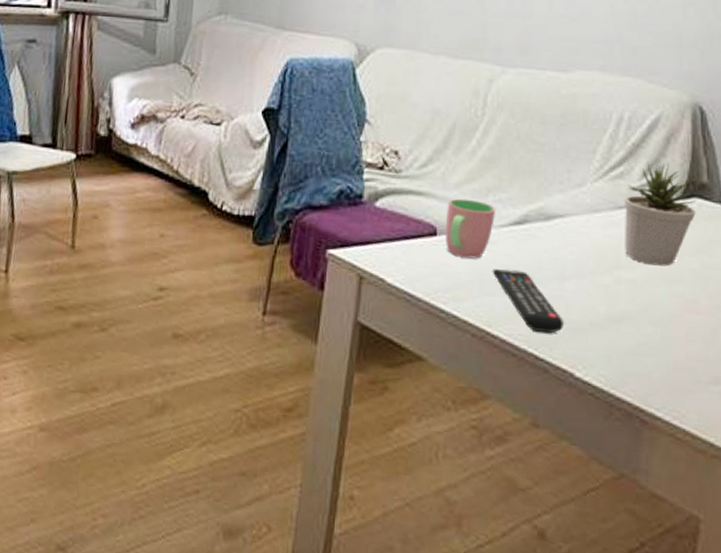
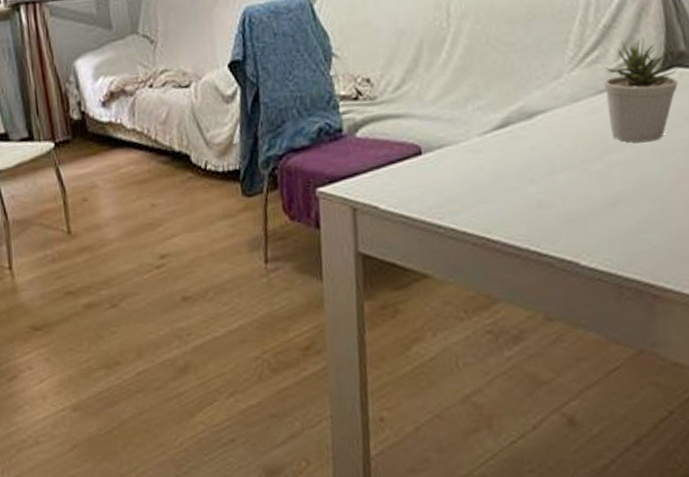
cup: present [444,198,497,259] -> none [427,112,478,171]
remote control: present [492,269,564,334] -> none [482,173,562,229]

